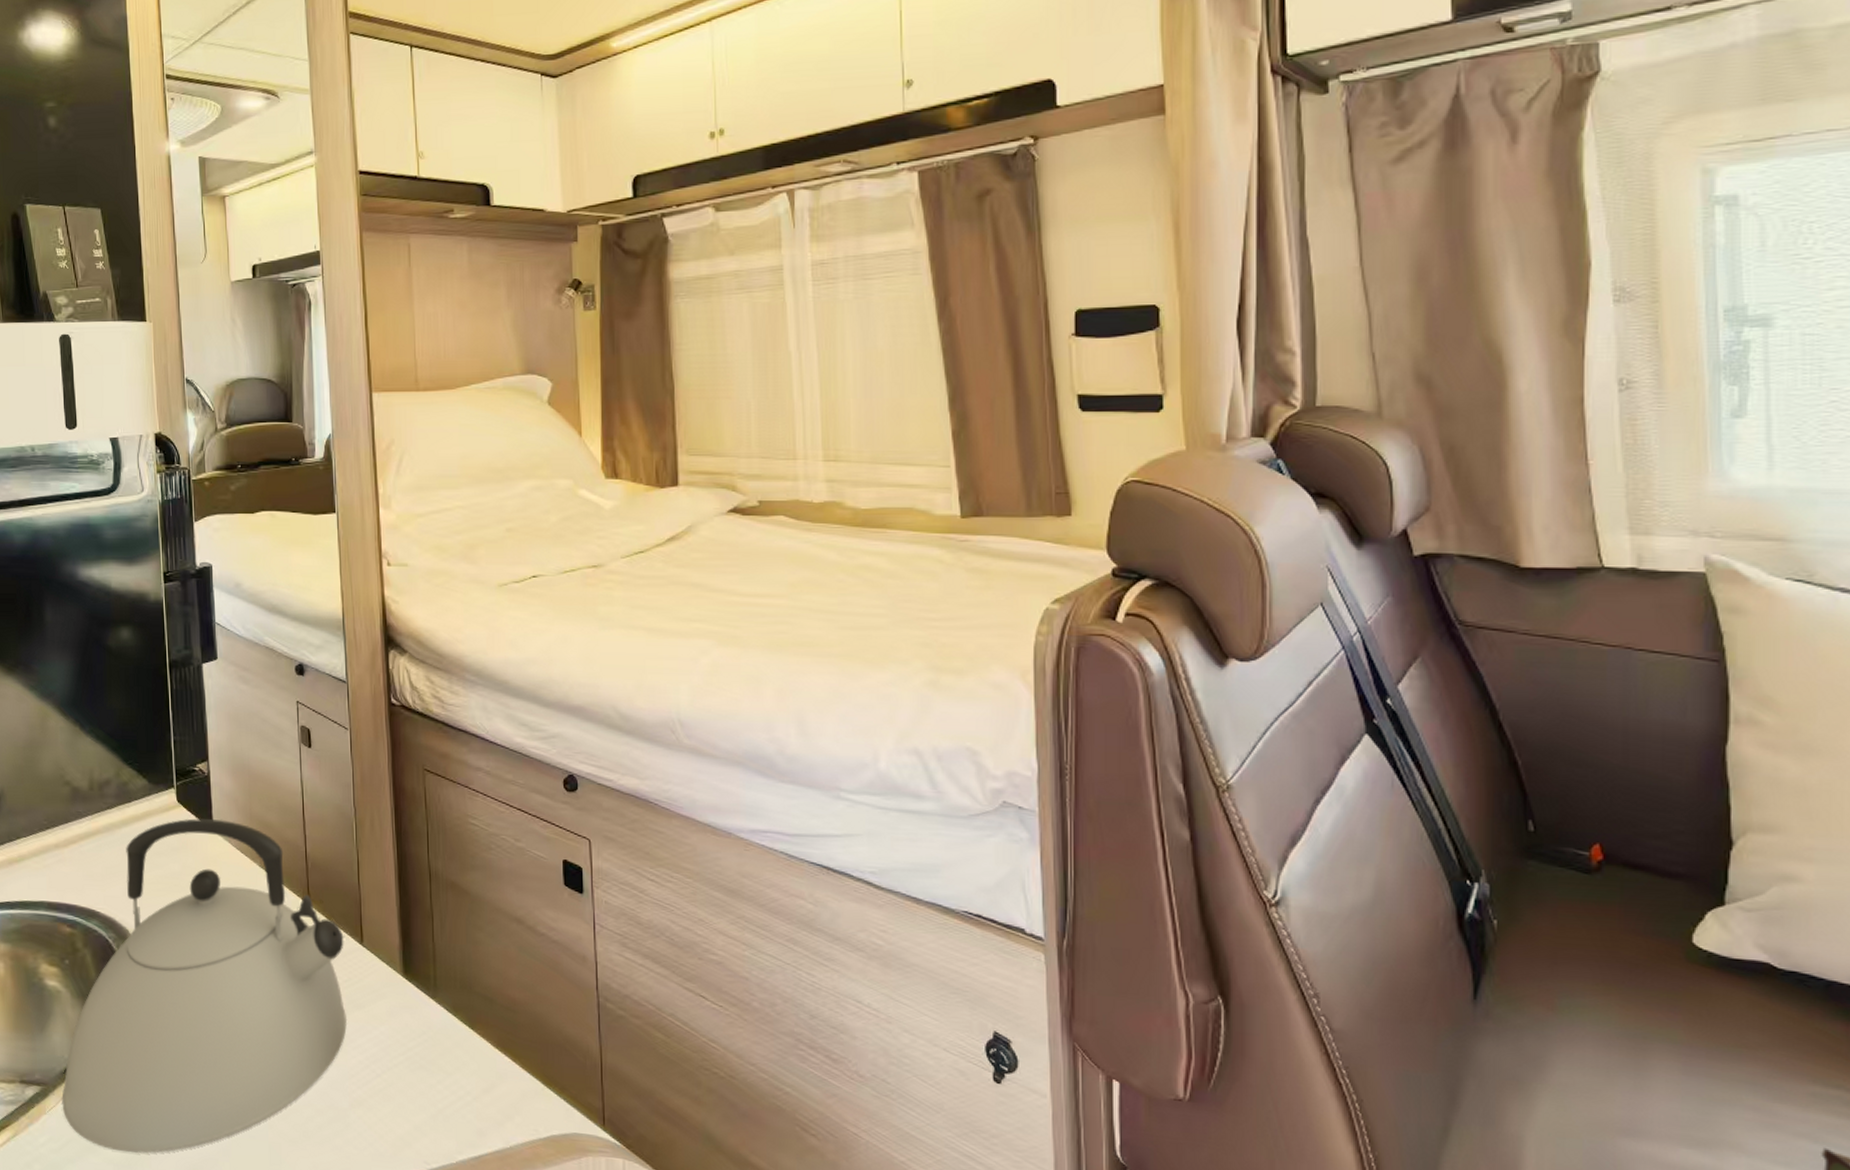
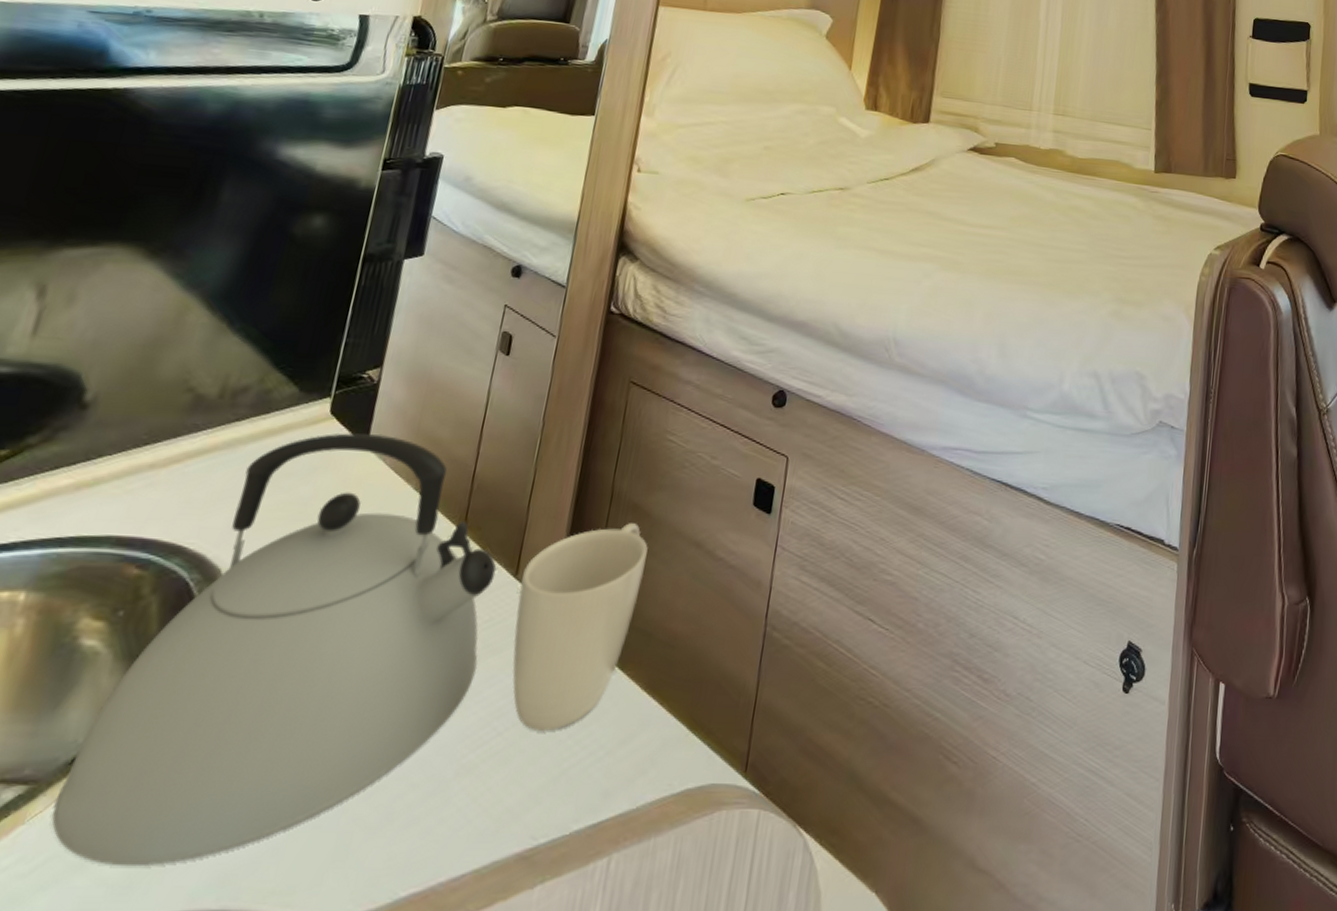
mug: none [367,899,474,1076] -> present [512,523,648,731]

